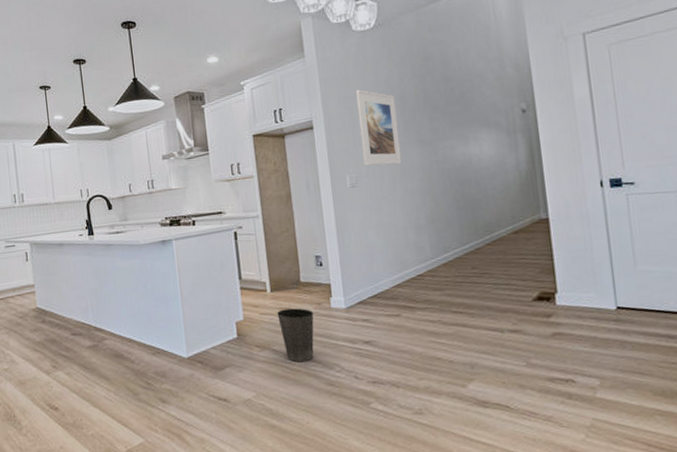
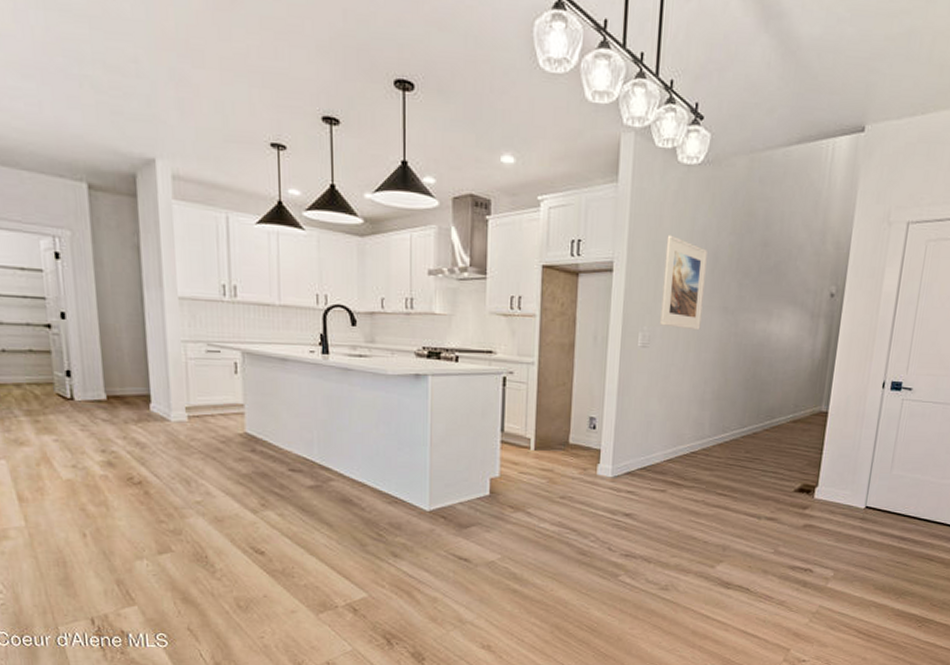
waste basket: present [277,308,314,363] -> none [538,470,578,528]

